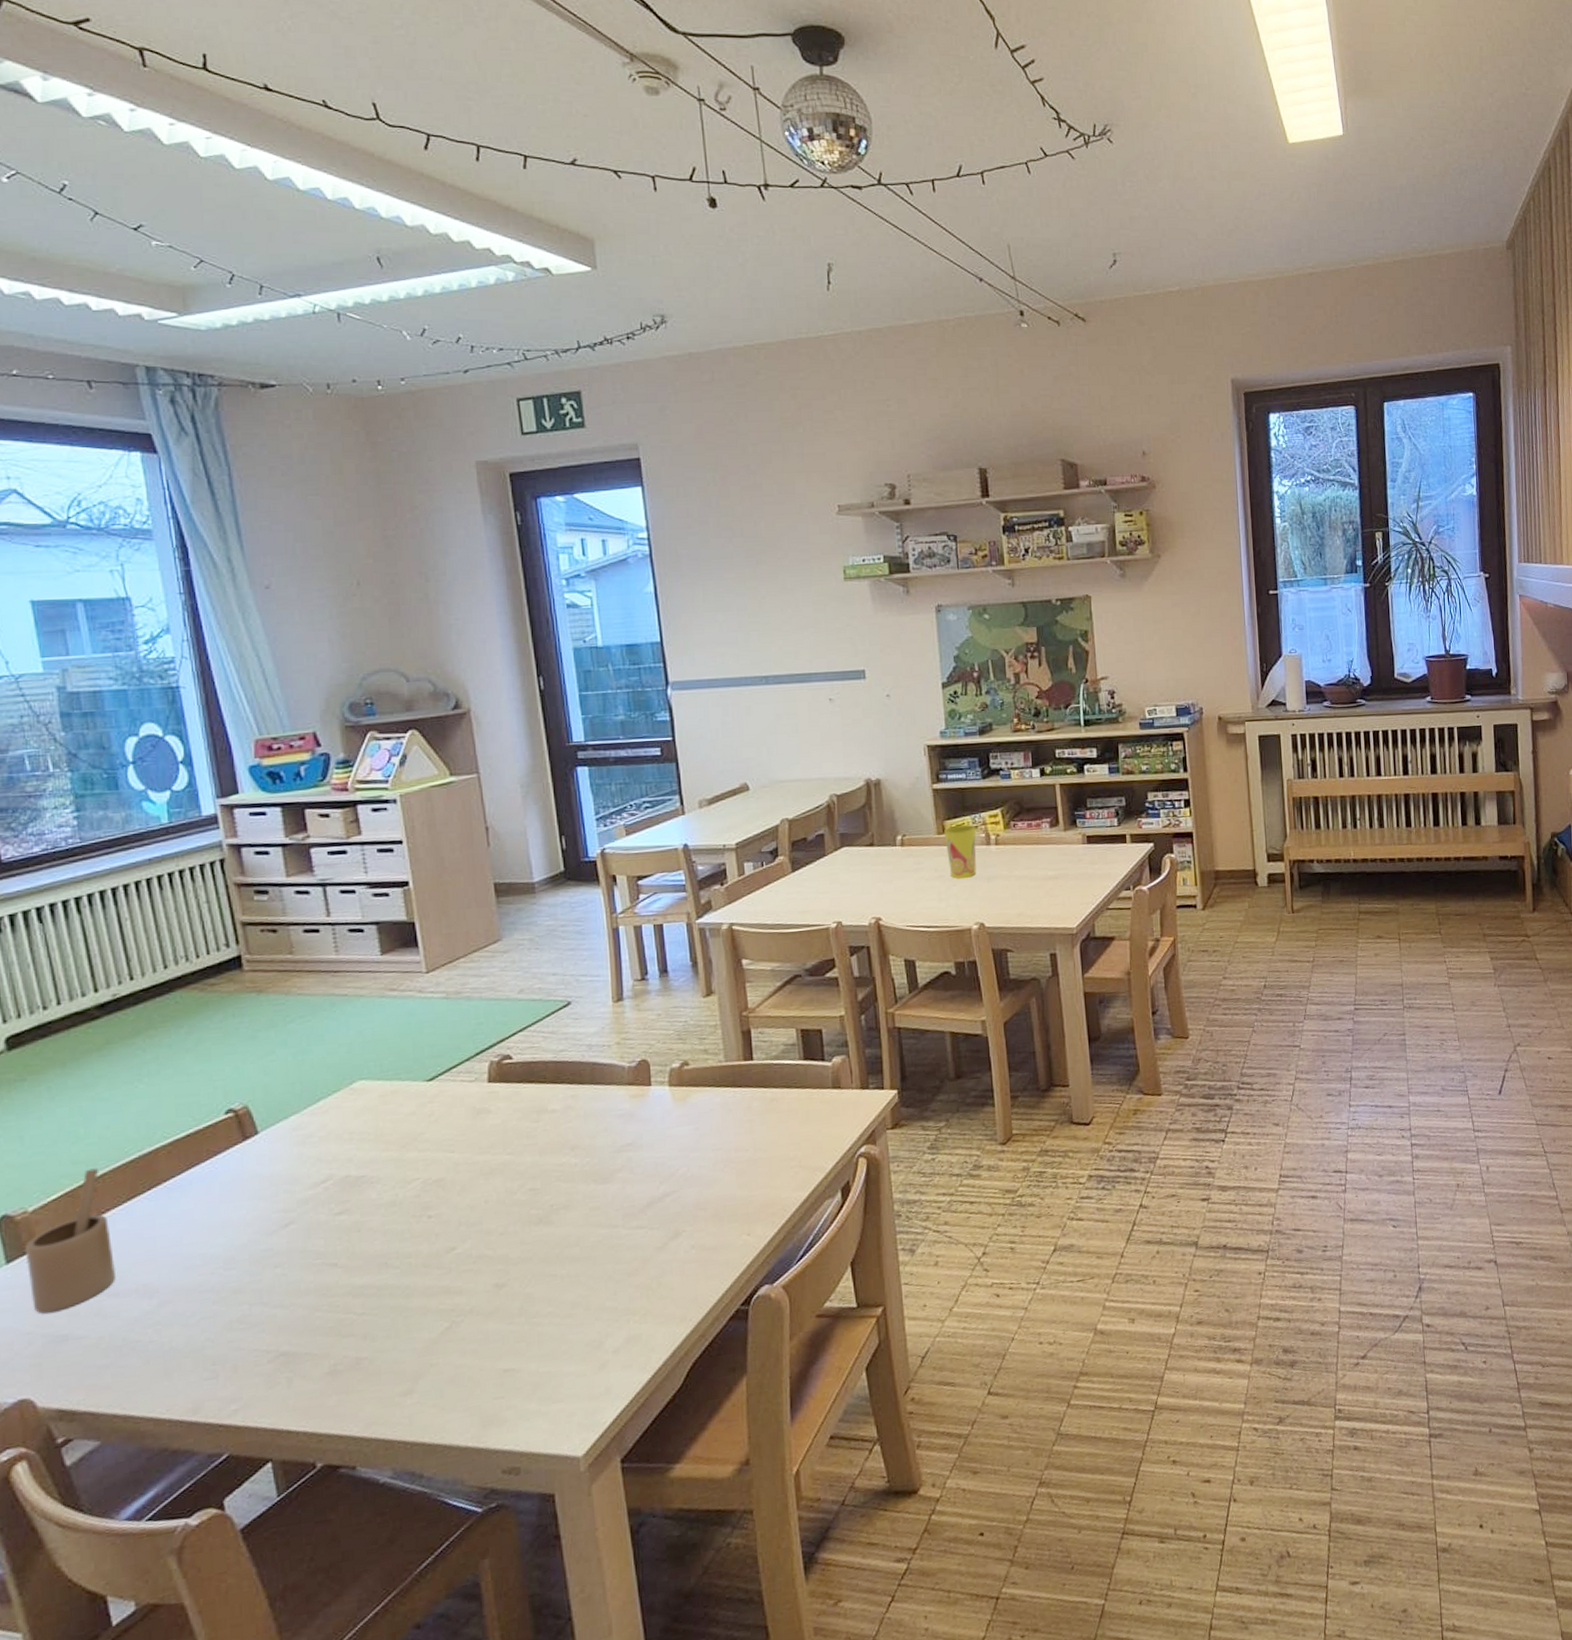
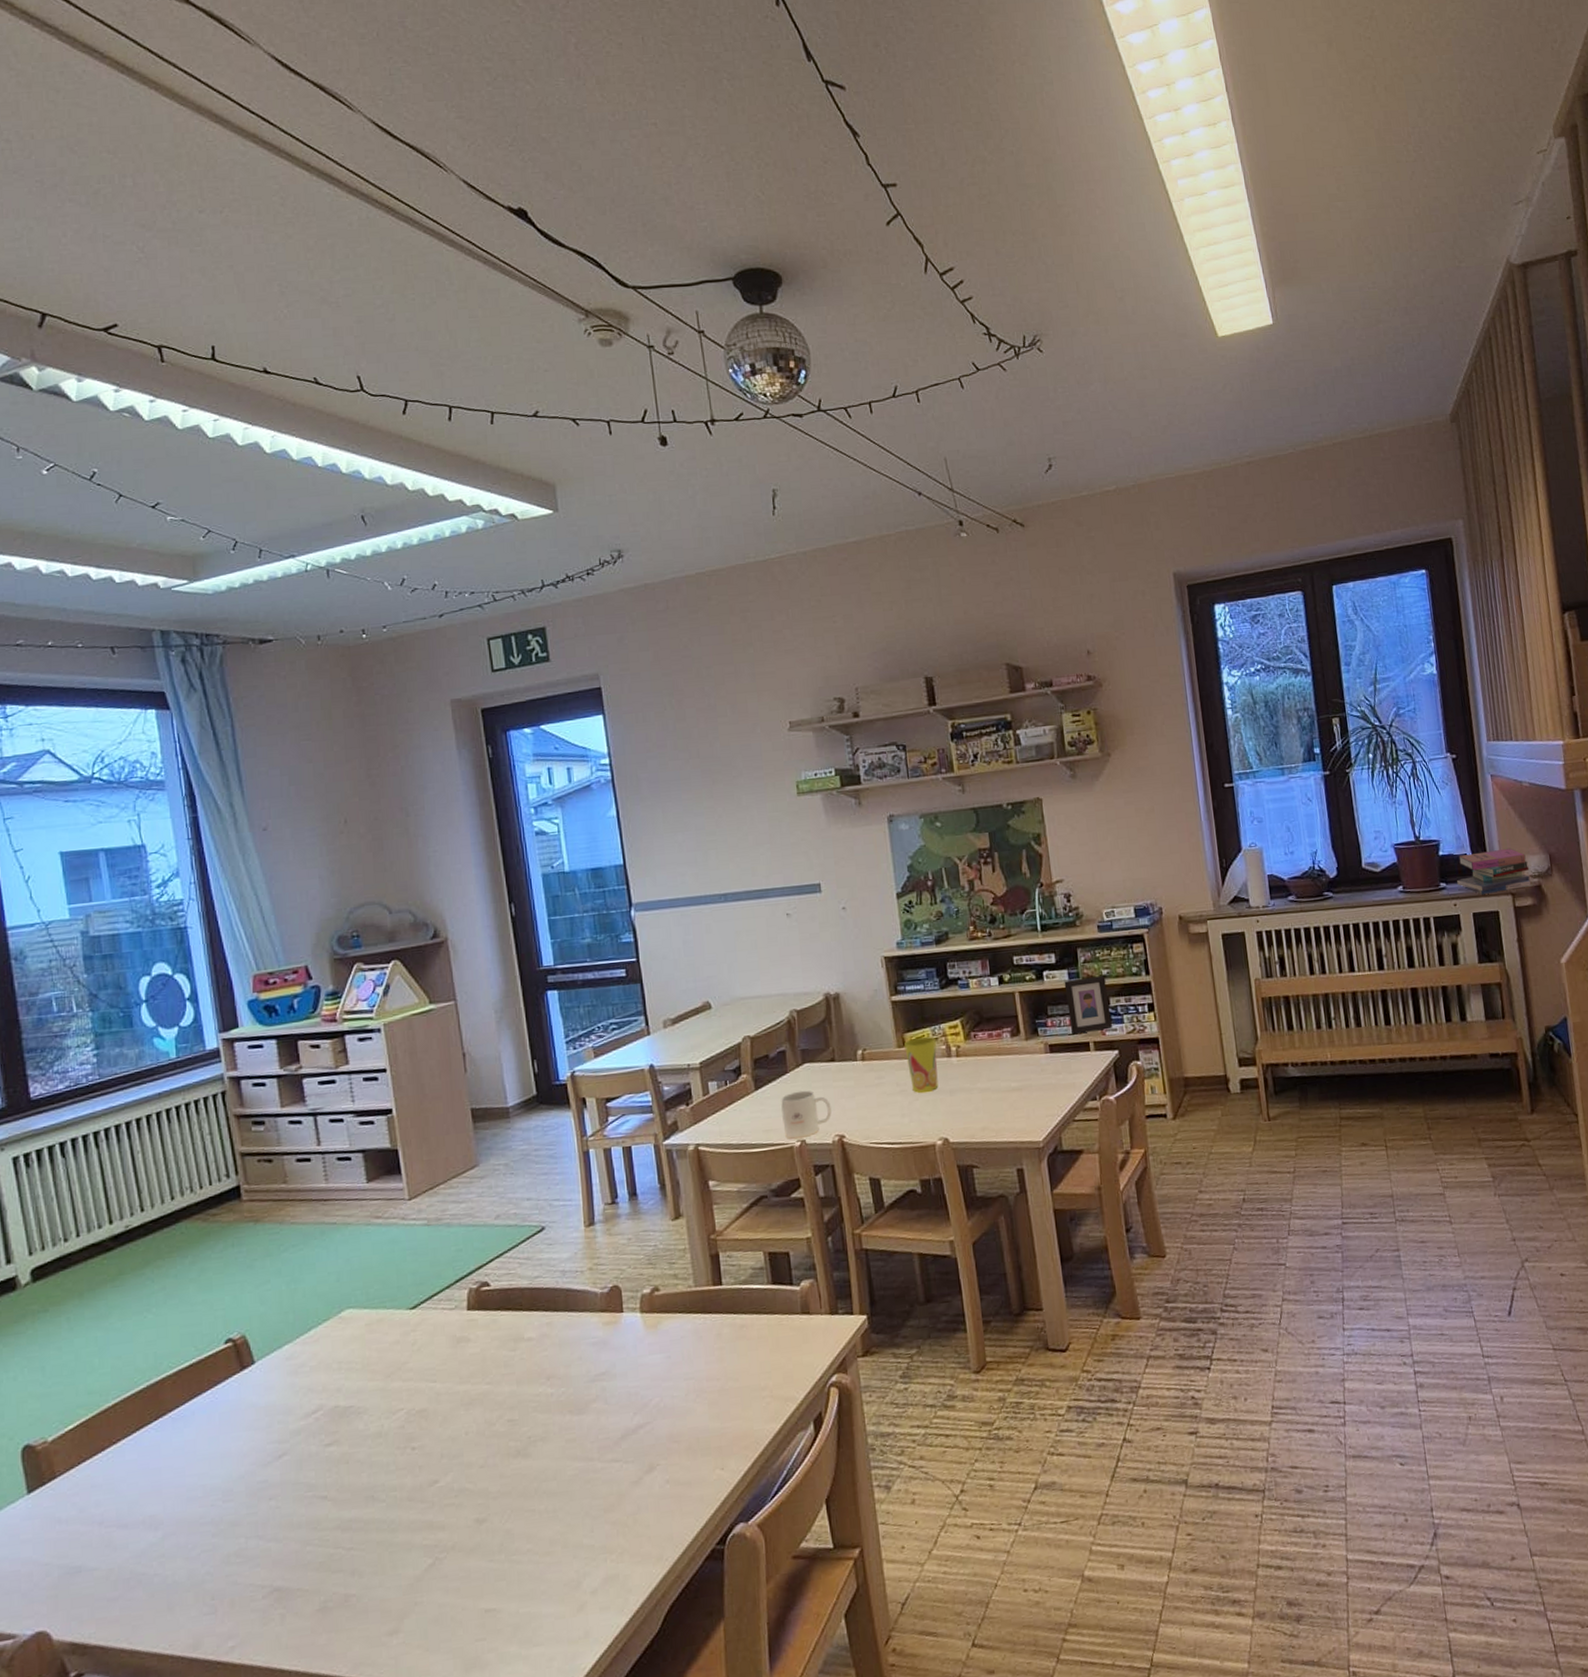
straw: present [24,1168,115,1314] -> none [44,1398,124,1544]
mug: none [818,873,869,922] -> present [781,1090,832,1140]
picture frame: none [1104,771,1149,826] -> present [1064,975,1112,1034]
books: none [1481,666,1548,707] -> present [1457,849,1531,894]

